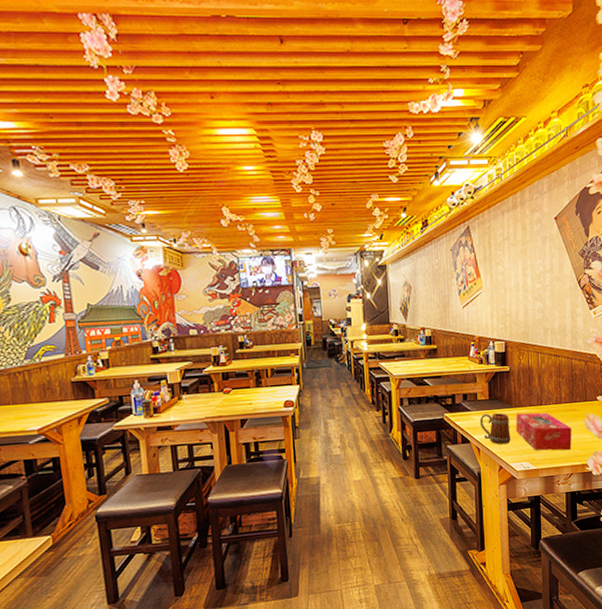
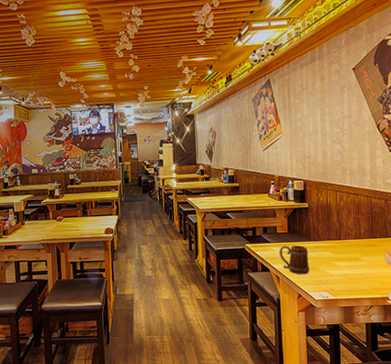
tissue box: present [516,412,572,451] -> none [315,246,372,283]

